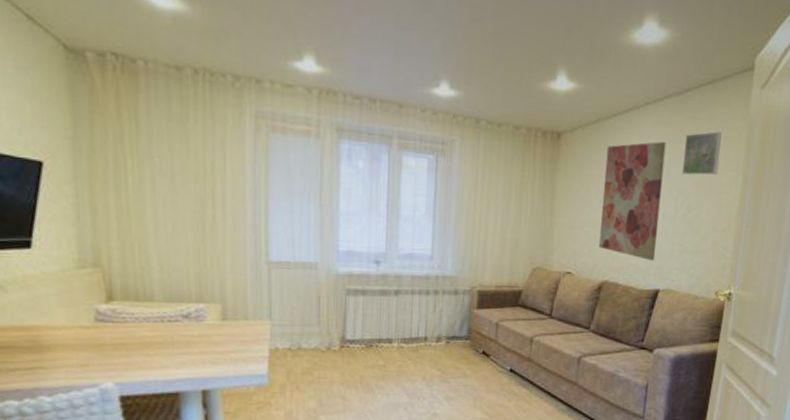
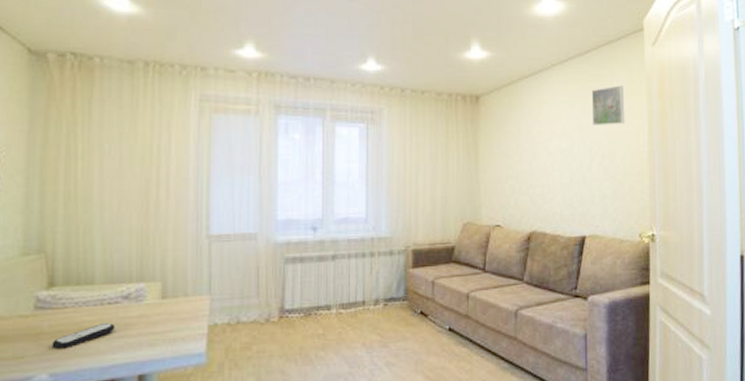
remote control: none [115,340,177,361] -> present [52,323,116,349]
wall art: present [599,142,667,262] -> none [522,98,578,209]

